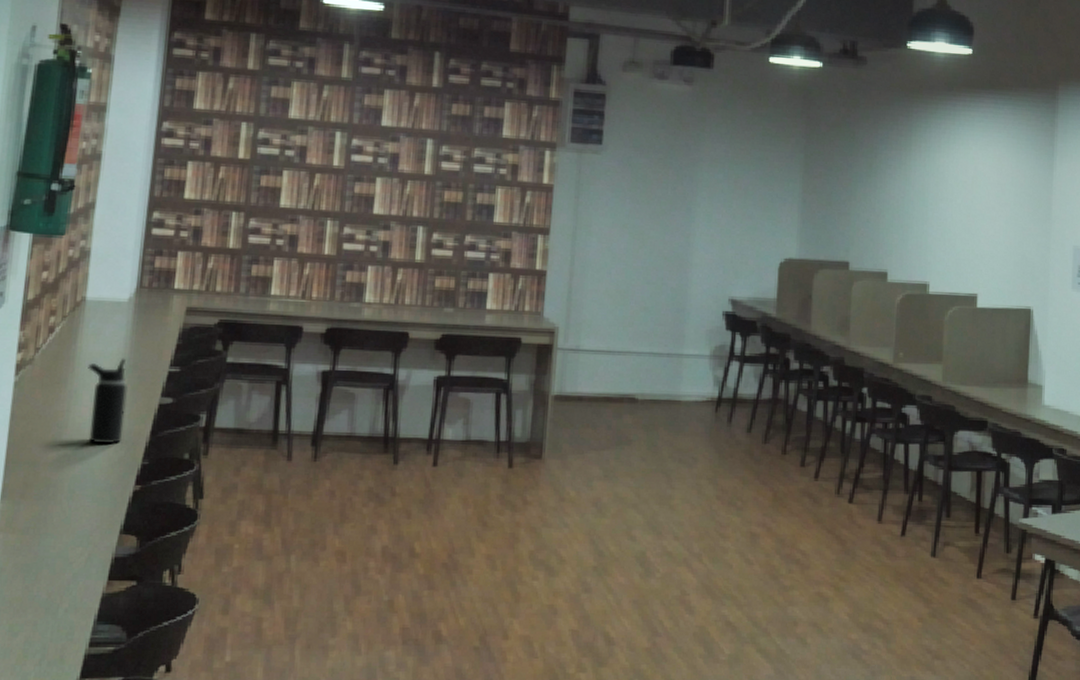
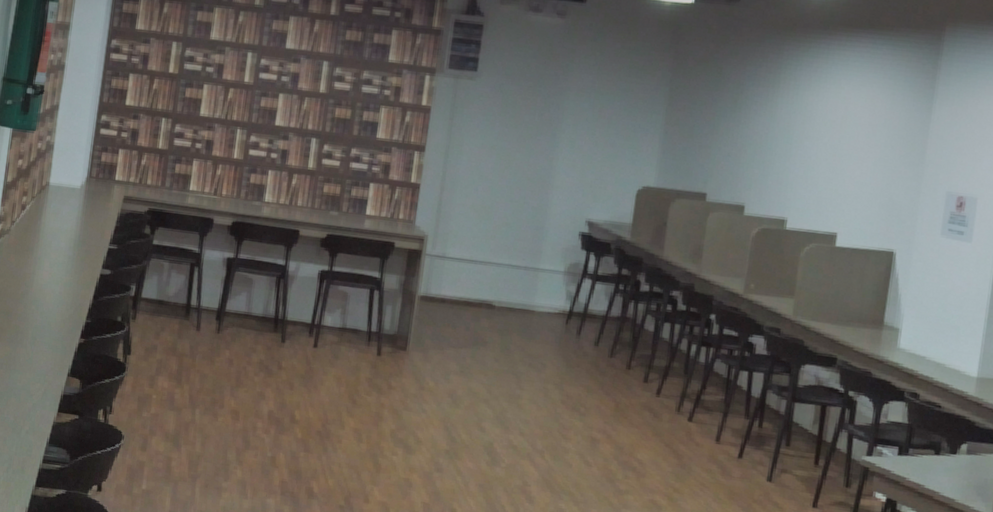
water bottle: present [88,358,128,444] -> none [47,234,78,303]

